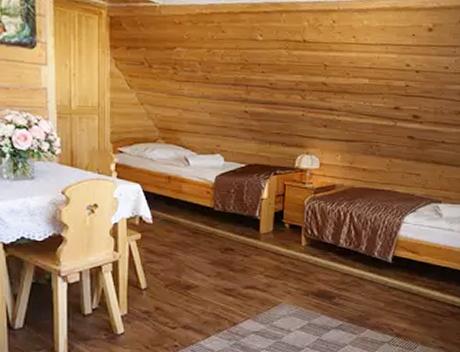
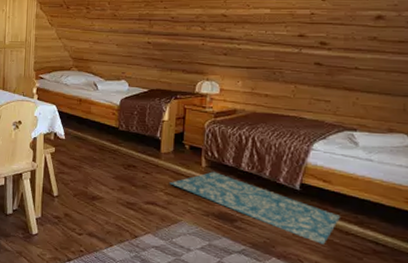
rug: none [269,250,425,312] -> present [169,171,340,244]

